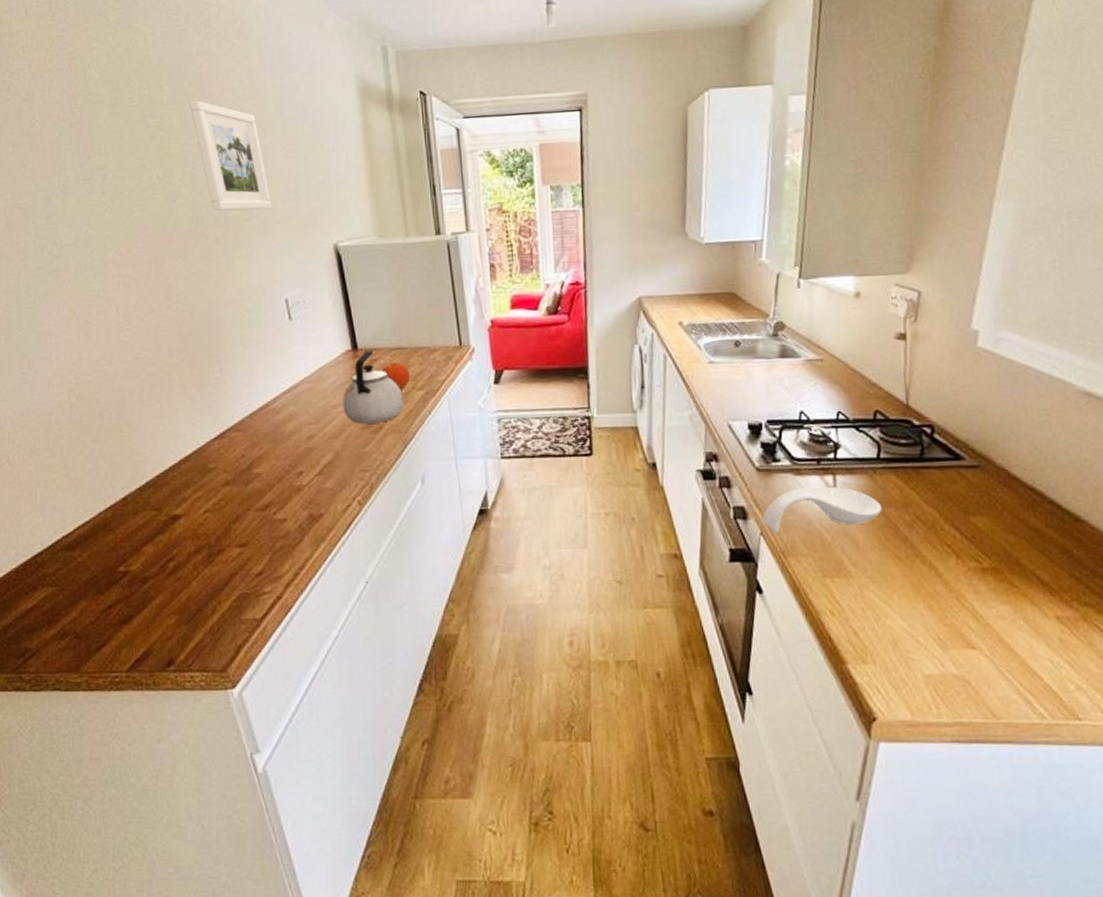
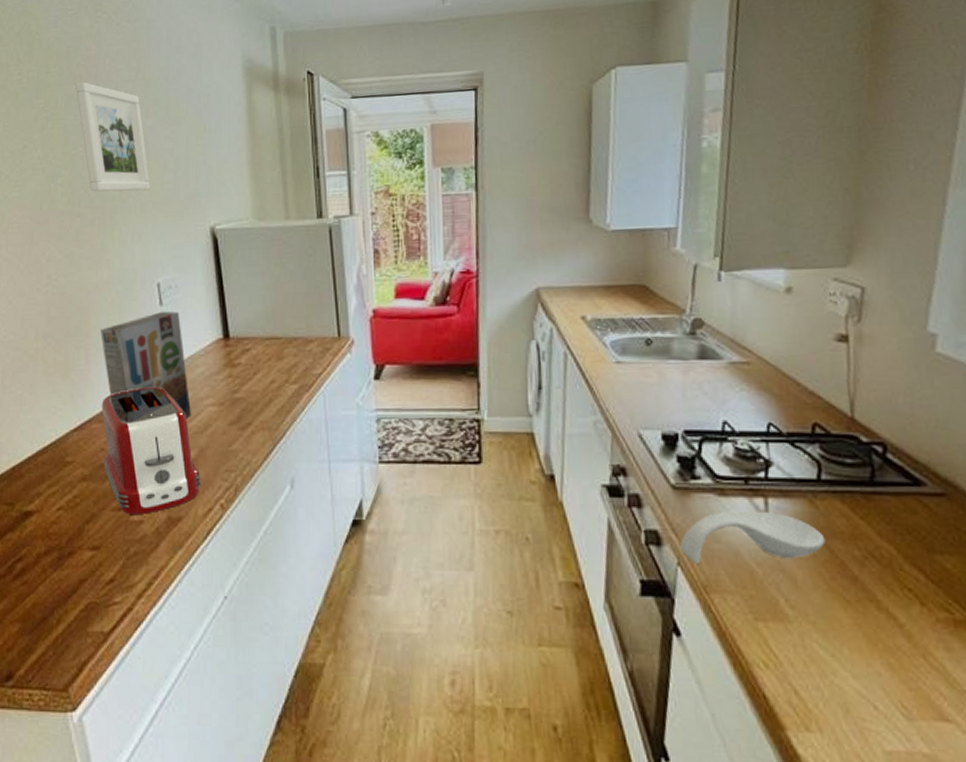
cereal box: none [233,325,325,425] -> present [100,311,191,419]
toaster: none [238,396,339,514] -> present [101,386,201,514]
kettle: present [343,350,404,424] -> none [210,339,276,419]
fruit: present [382,362,411,390] -> none [254,353,284,384]

